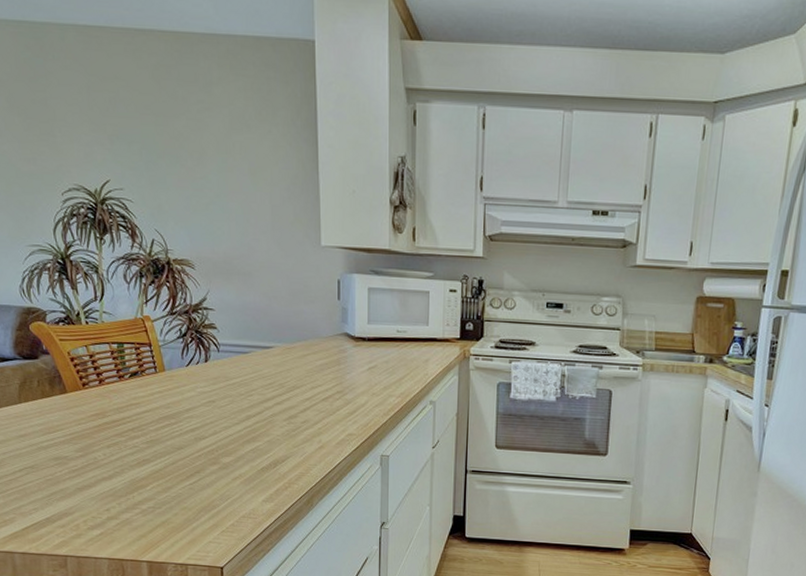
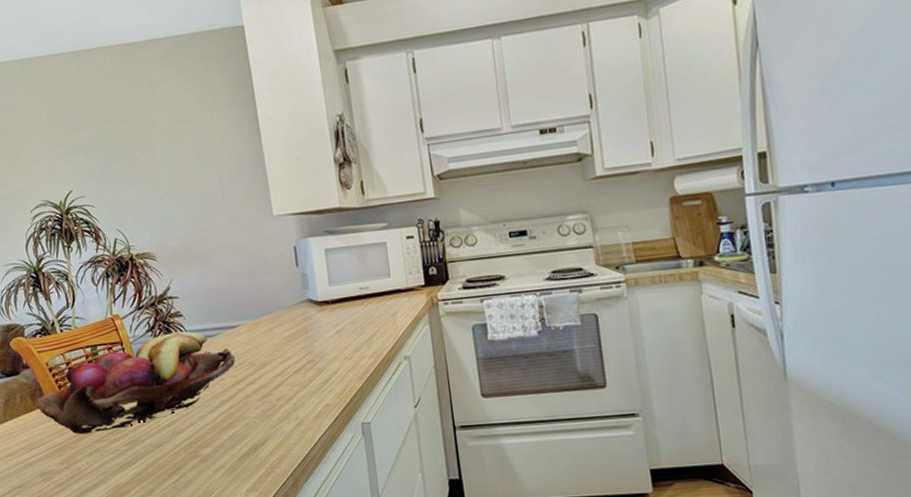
fruit basket: none [53,343,265,427] -> present [35,331,235,435]

